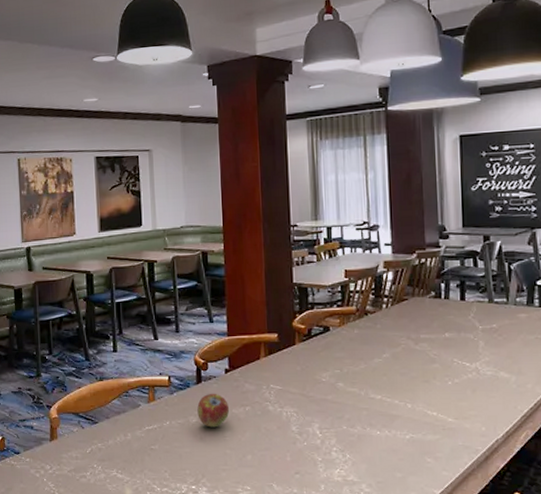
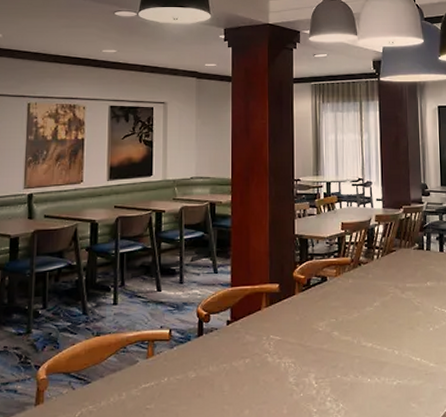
fruit: present [197,393,230,428] -> none [197,345,230,382]

